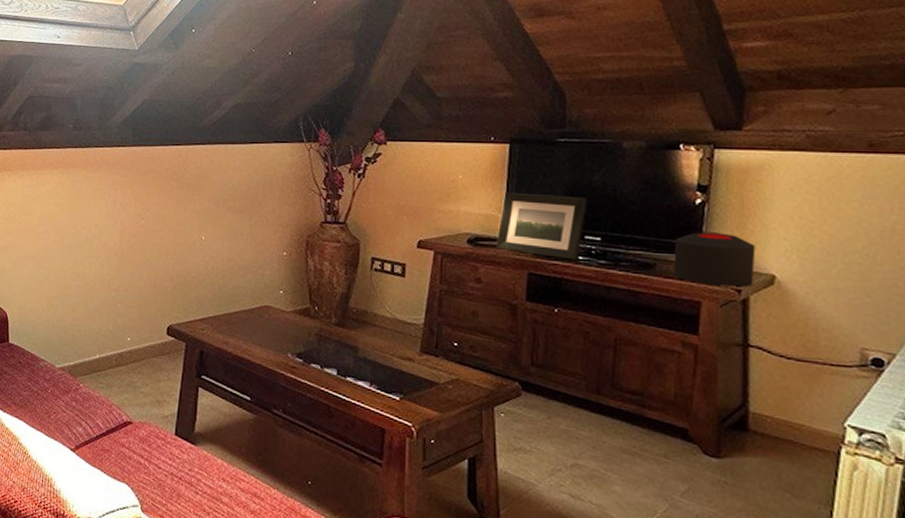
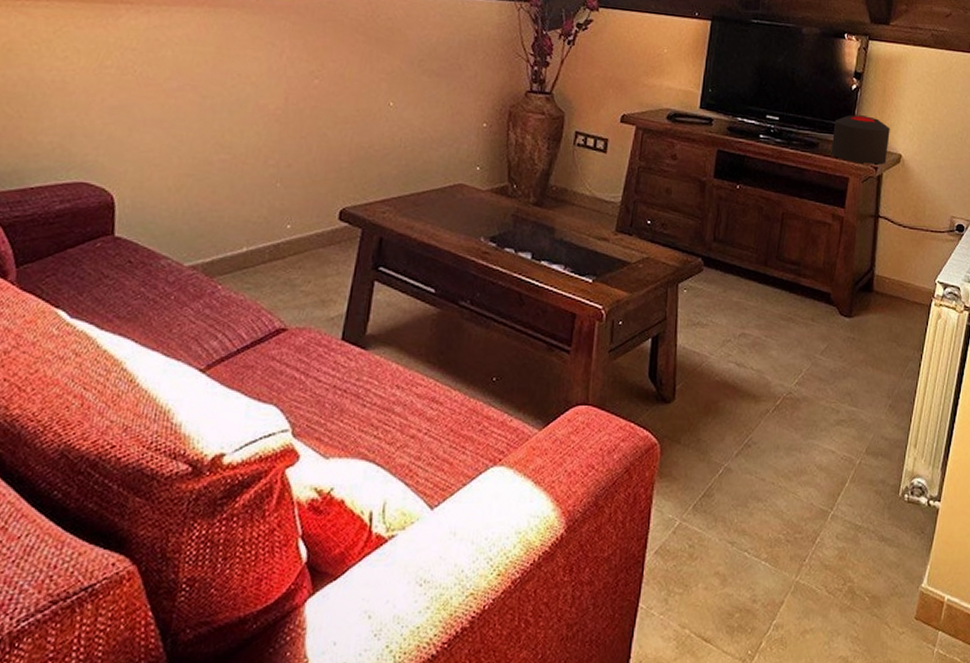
picture frame: present [495,192,587,260] -> none [691,69,771,139]

